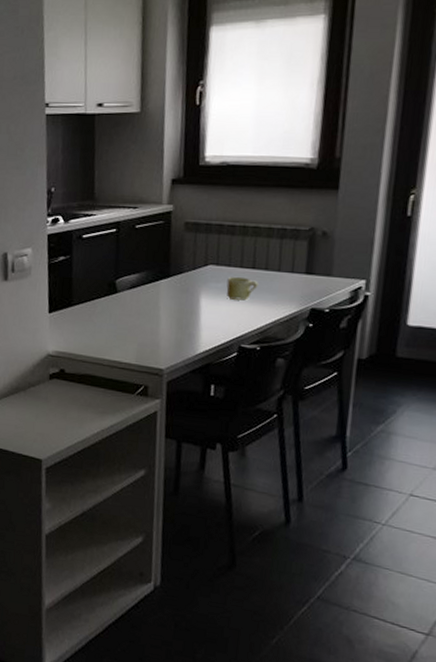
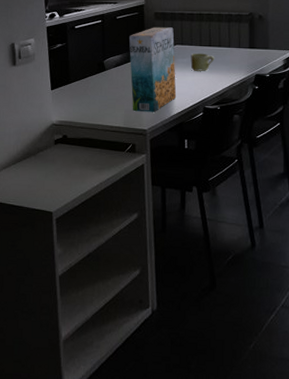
cereal box: none [147,240,208,348] -> present [129,27,177,112]

